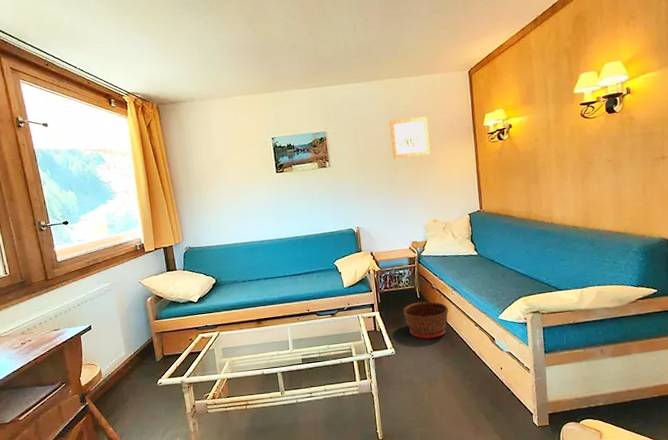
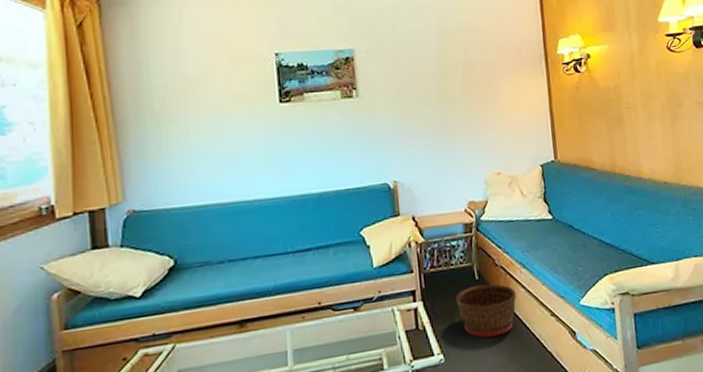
wall art: present [389,116,430,159] -> none [440,37,492,91]

